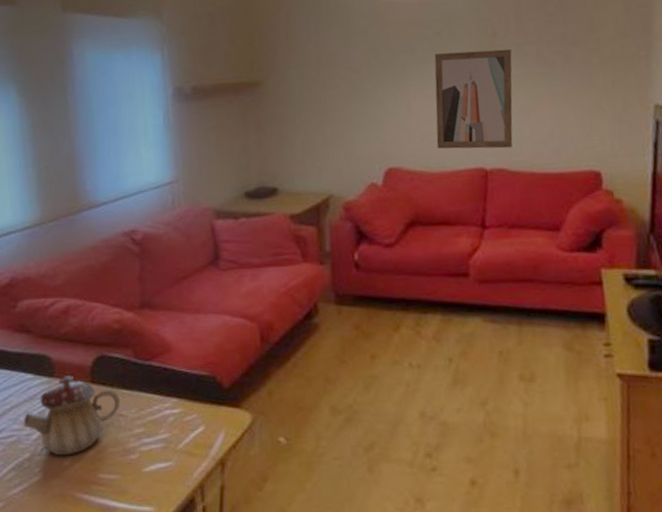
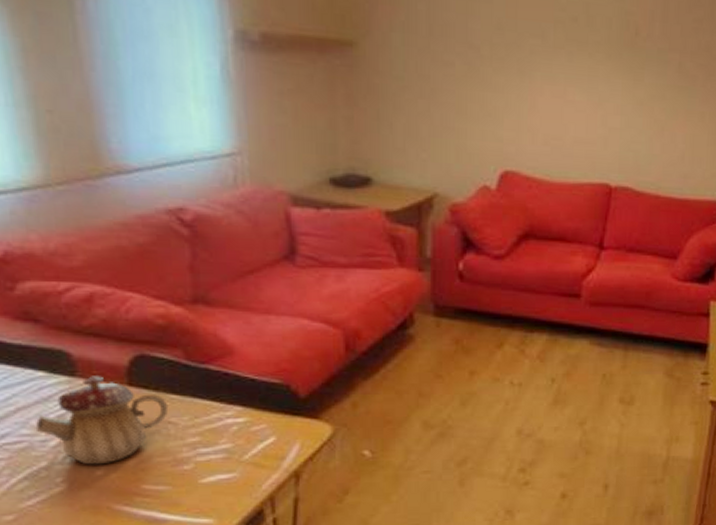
wall art: present [434,49,513,149] -> none [560,44,653,166]

